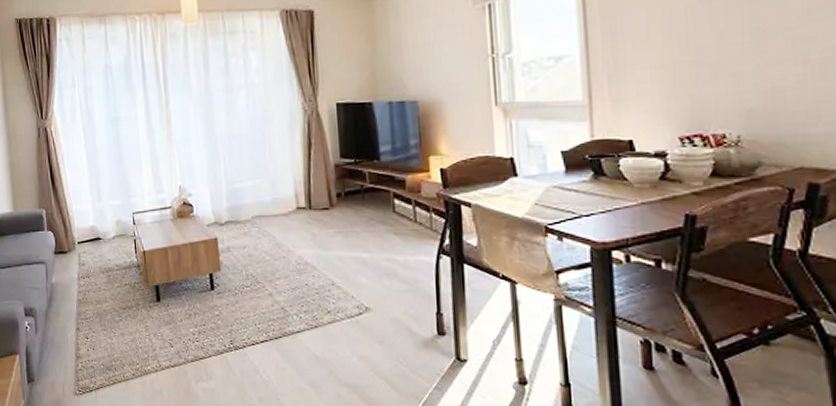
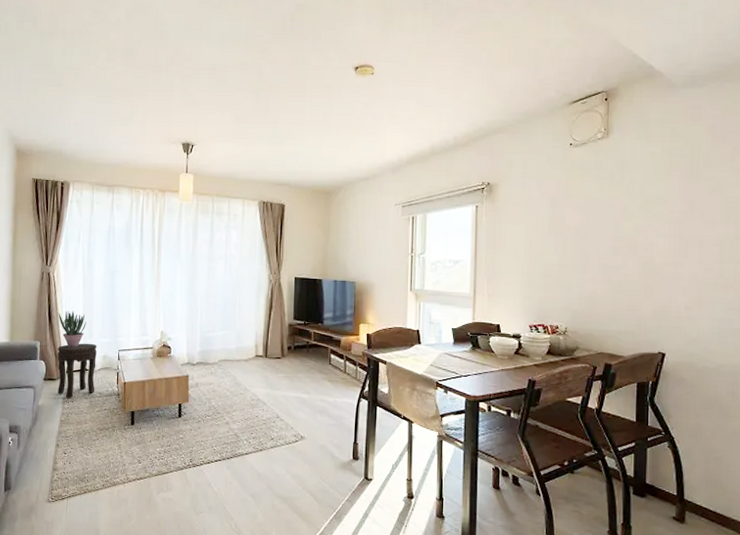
potted plant: none [61,171,93,214] -> present [58,311,86,348]
side table: none [65,207,112,274] -> present [57,343,97,399]

